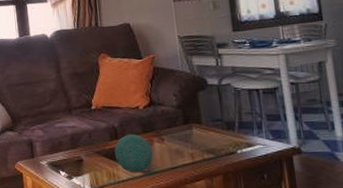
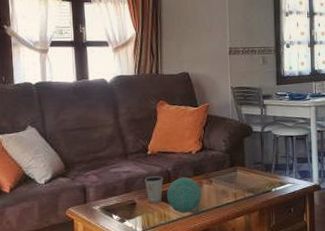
dixie cup: none [90,132,110,161] -> present [144,176,163,204]

